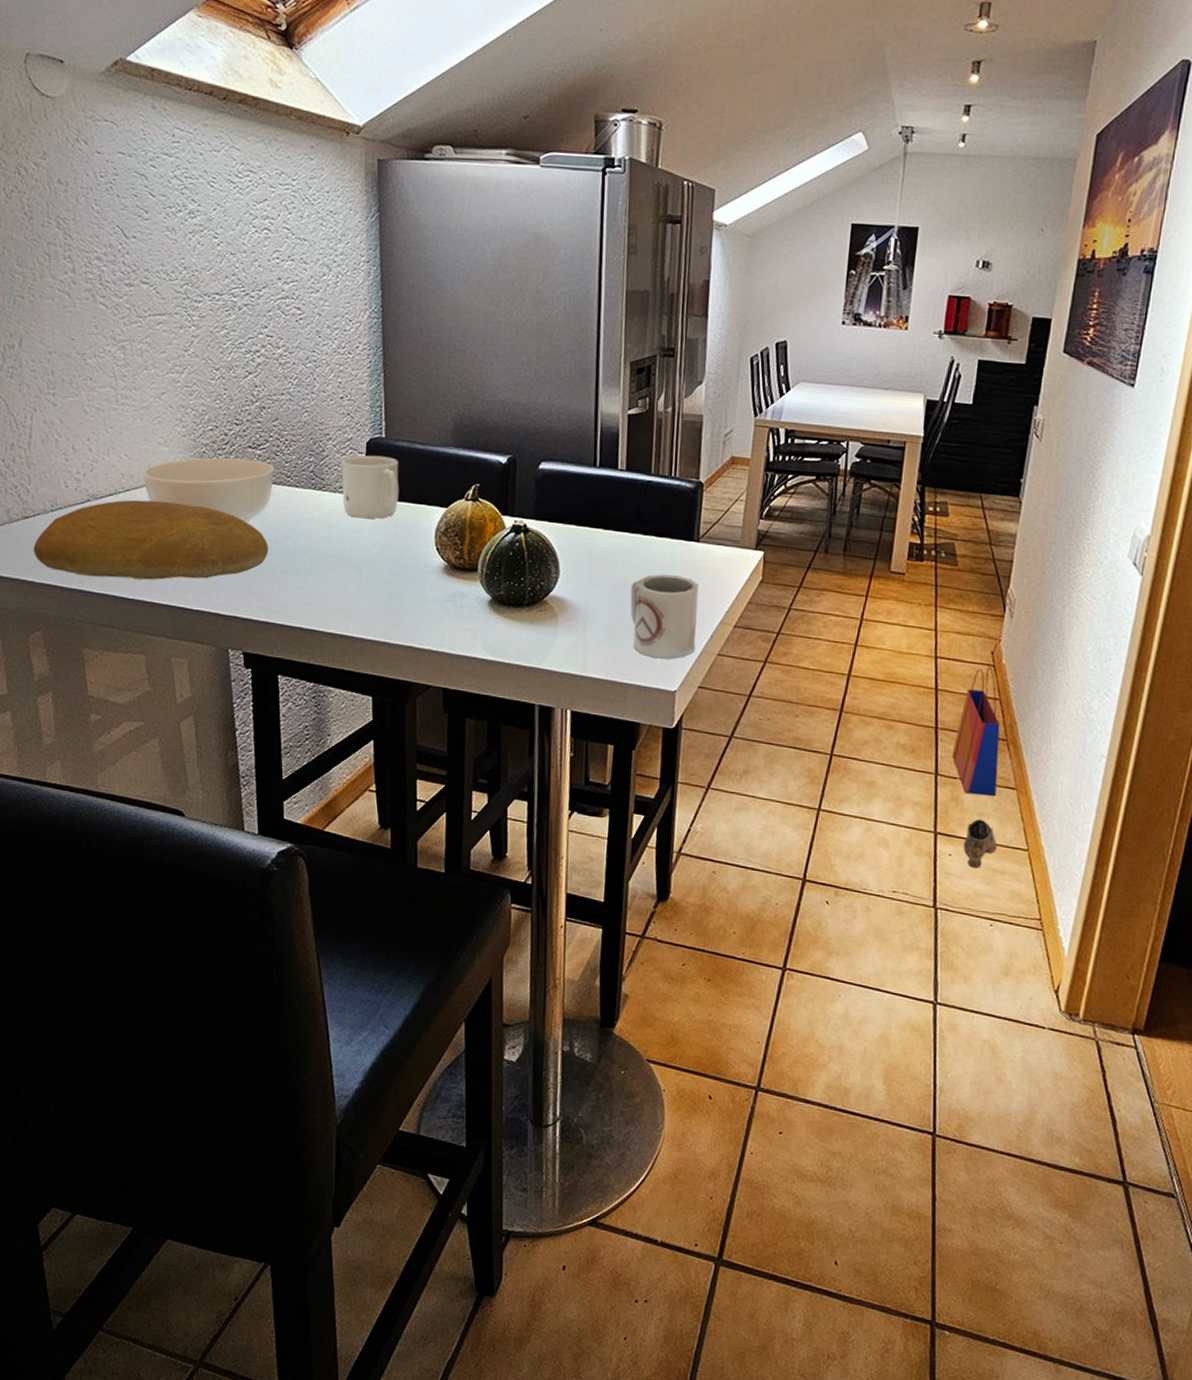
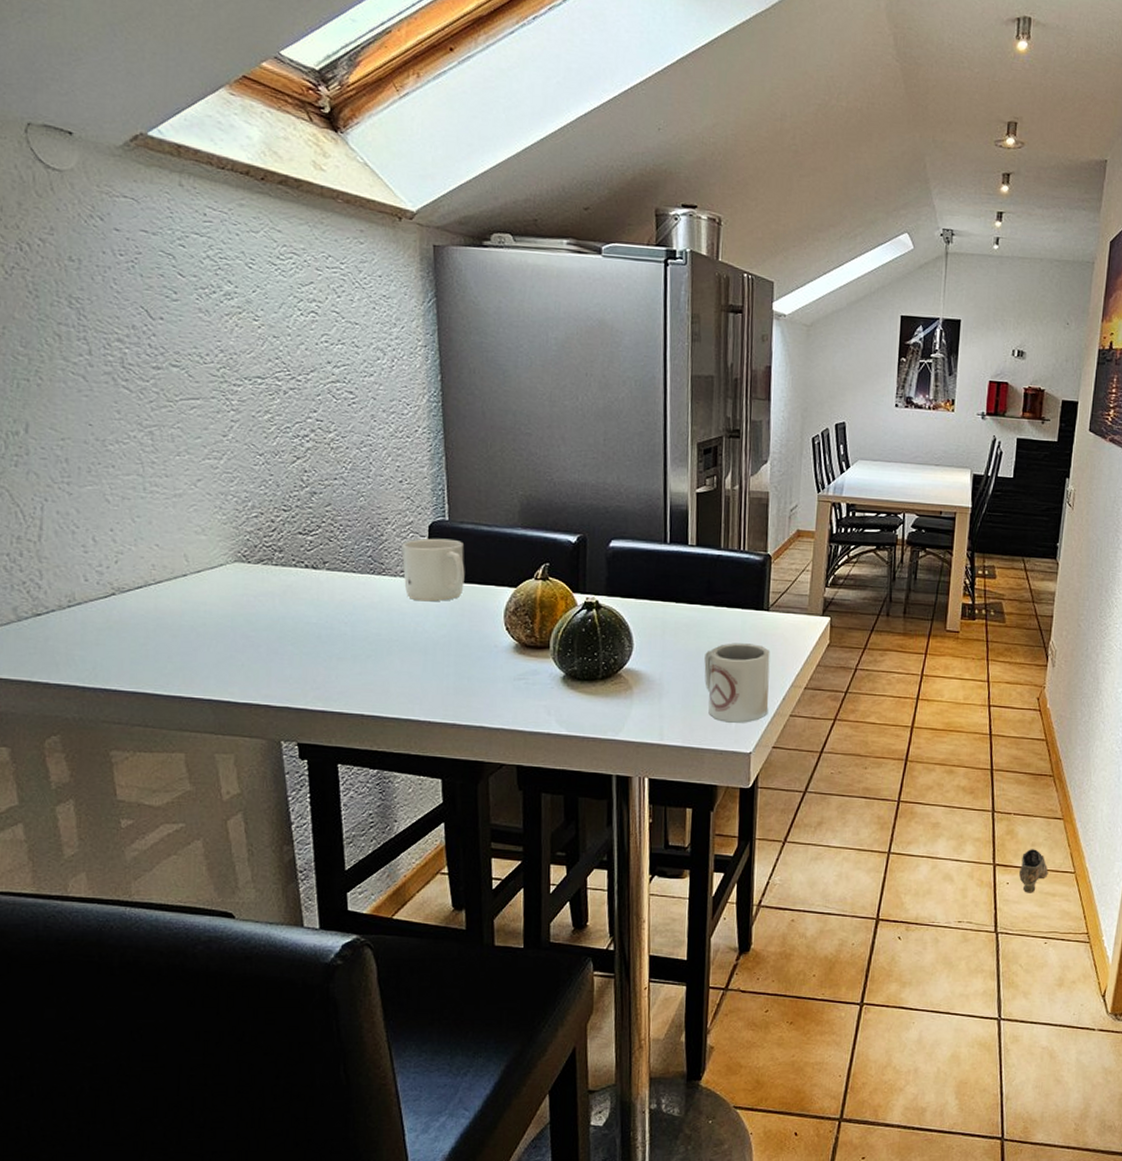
bread: present [33,499,269,580] -> none [47,591,324,675]
bowl: present [141,457,275,523] -> none [176,544,329,611]
shopping bag: present [952,667,1000,797] -> none [1006,711,1047,828]

